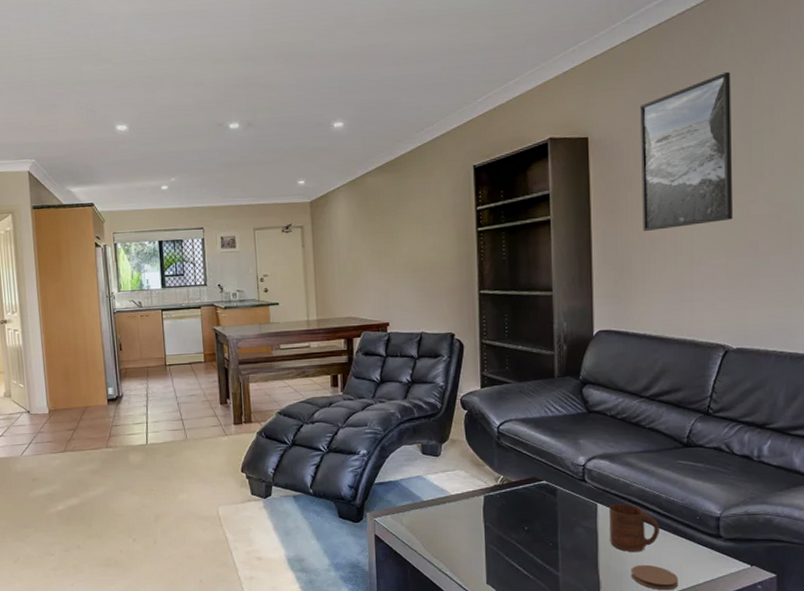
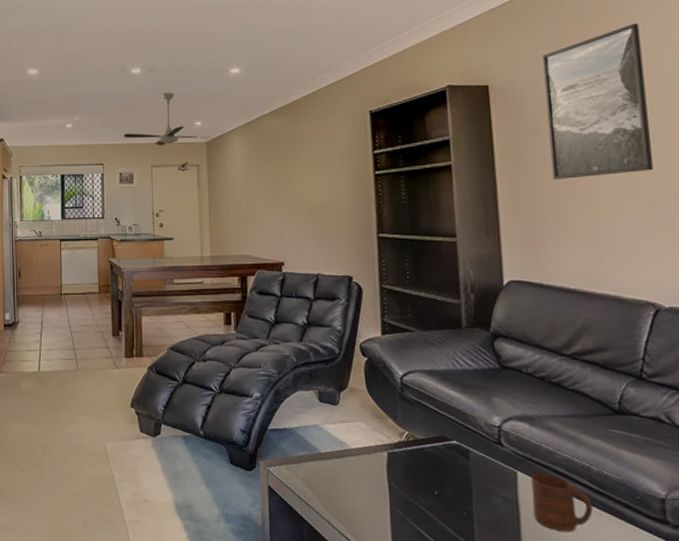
ceiling fan: none [223,149,315,207] -> present [123,92,211,146]

